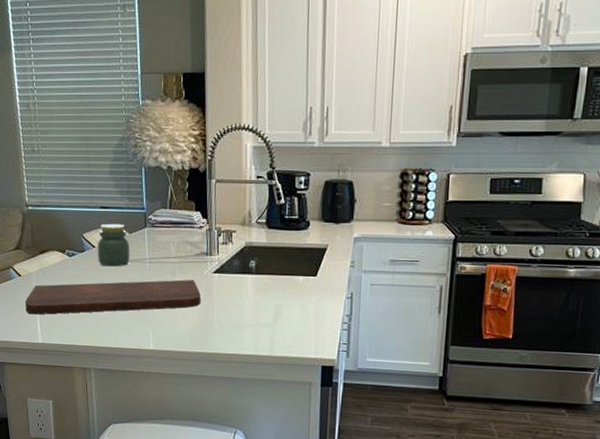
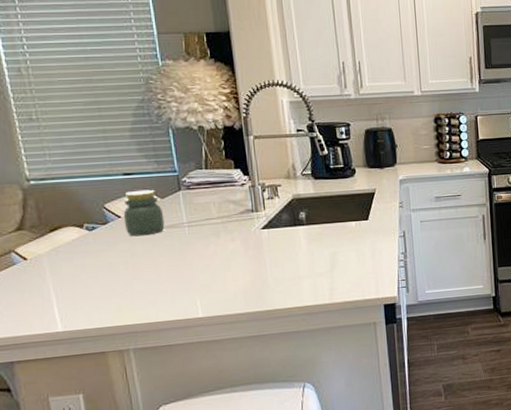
cutting board: present [25,279,201,315] -> none [36,239,251,301]

